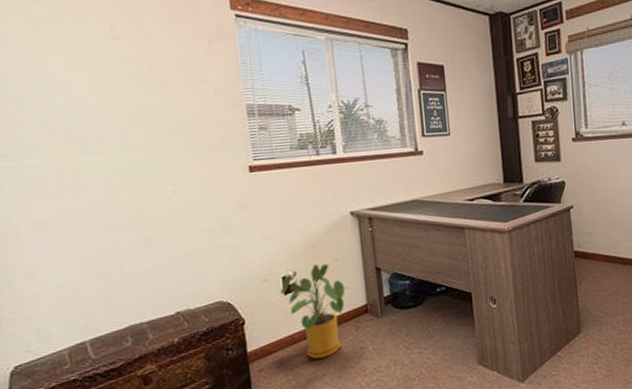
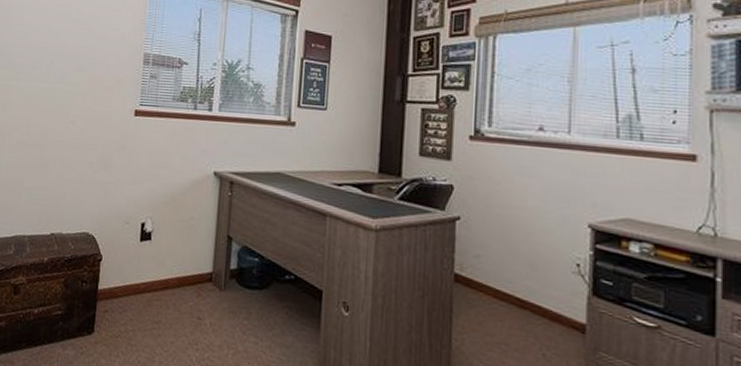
house plant: present [280,263,348,359] -> none [137,218,198,318]

